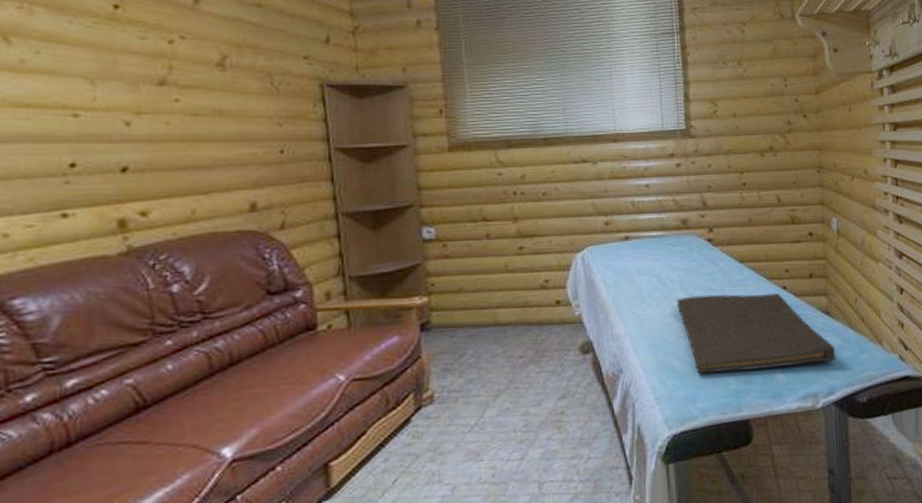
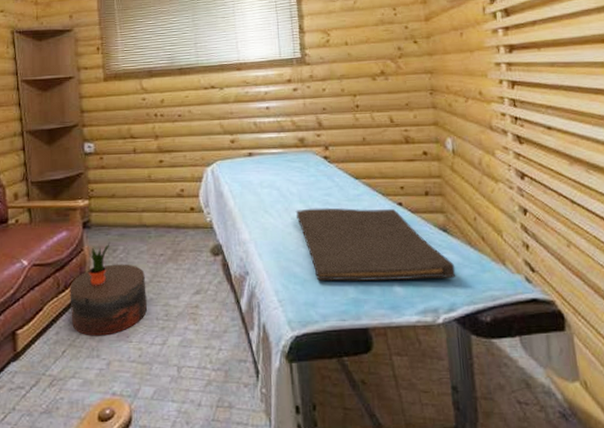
stool: none [403,370,502,459] -> present [70,264,147,336]
potted plant: none [427,345,456,400] -> present [88,242,110,286]

